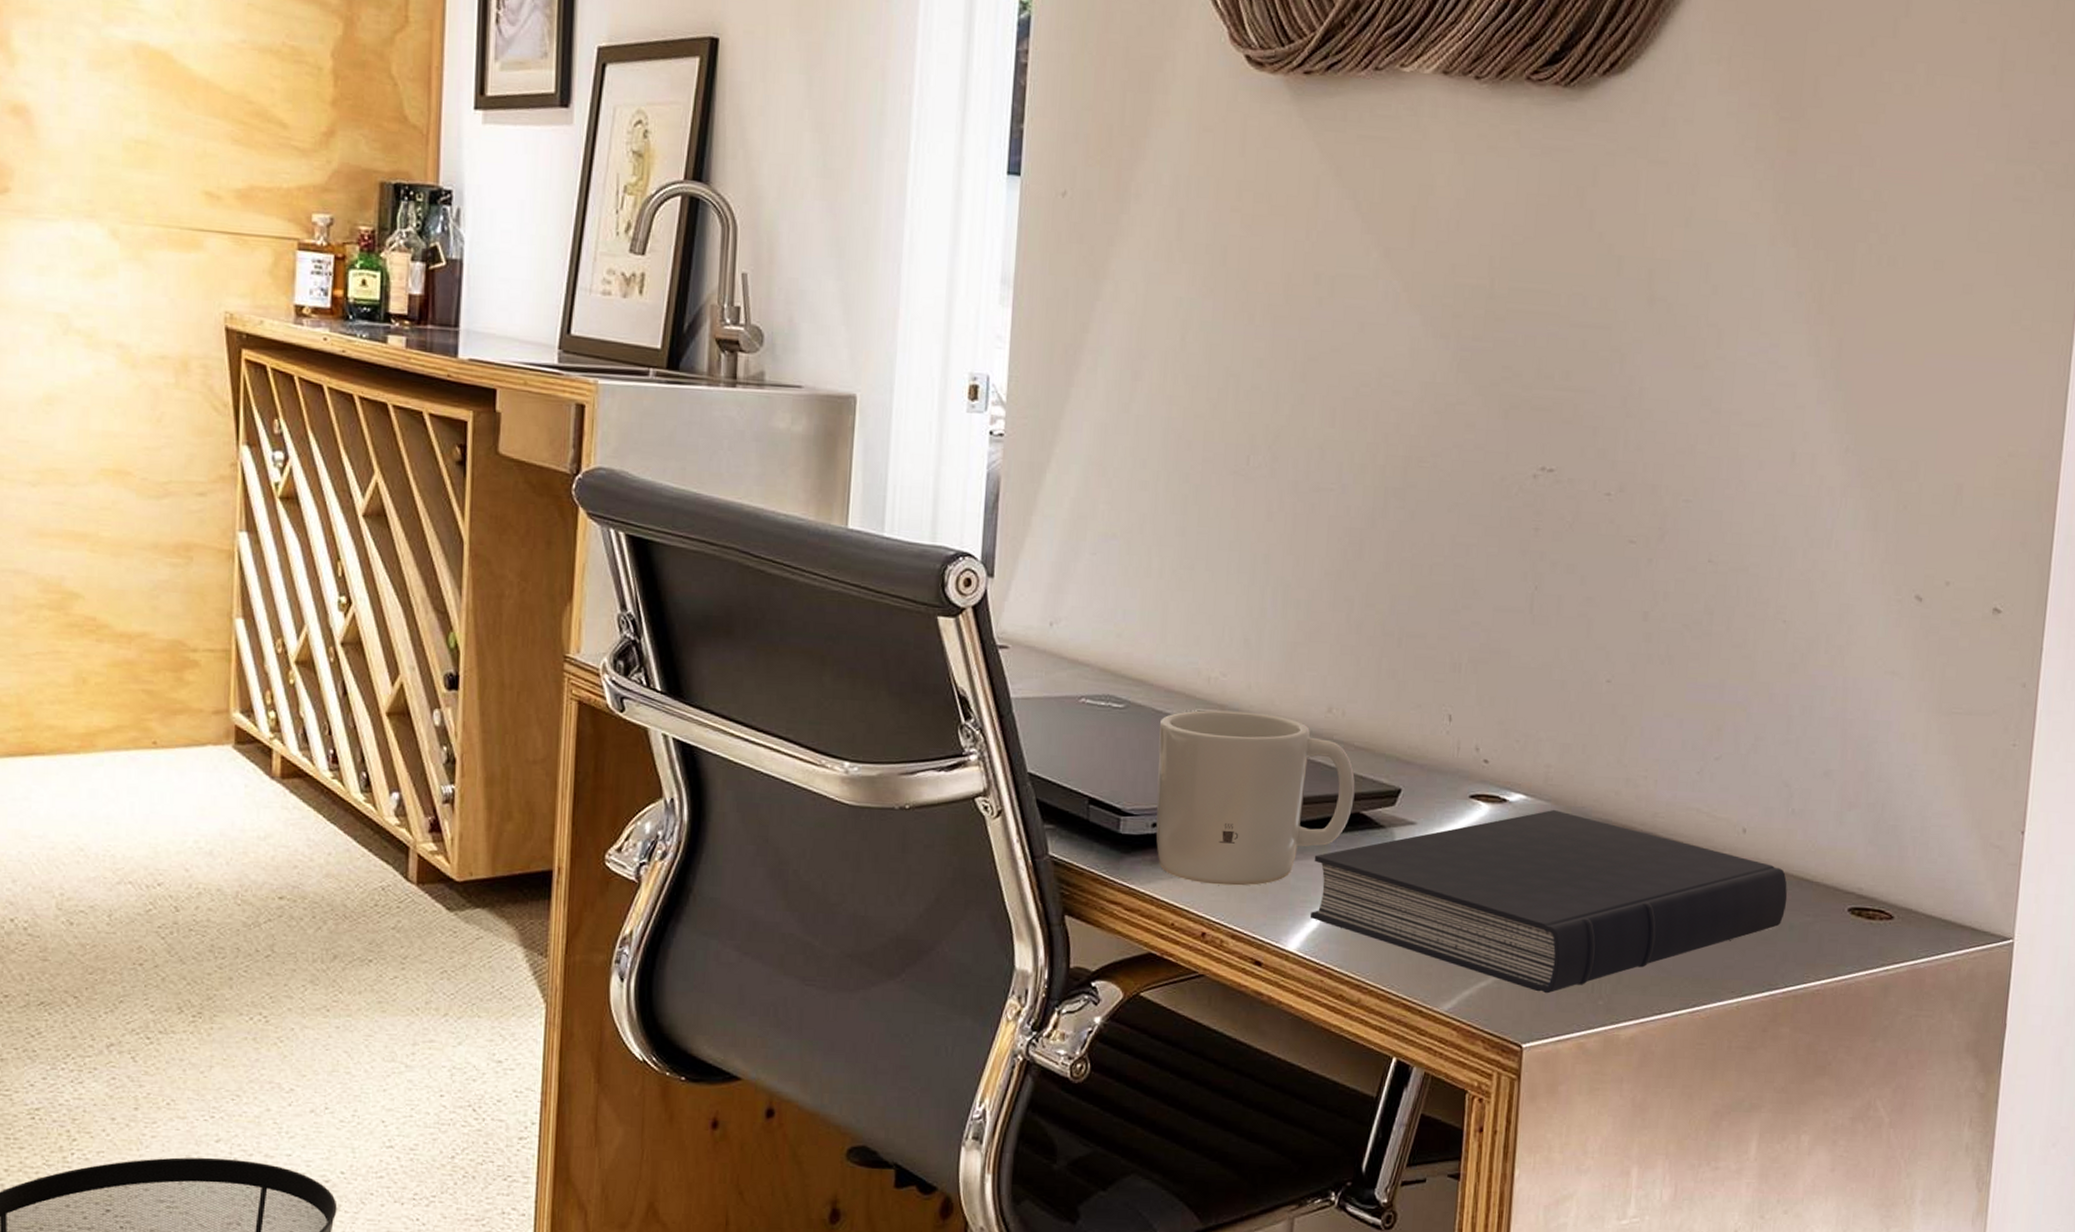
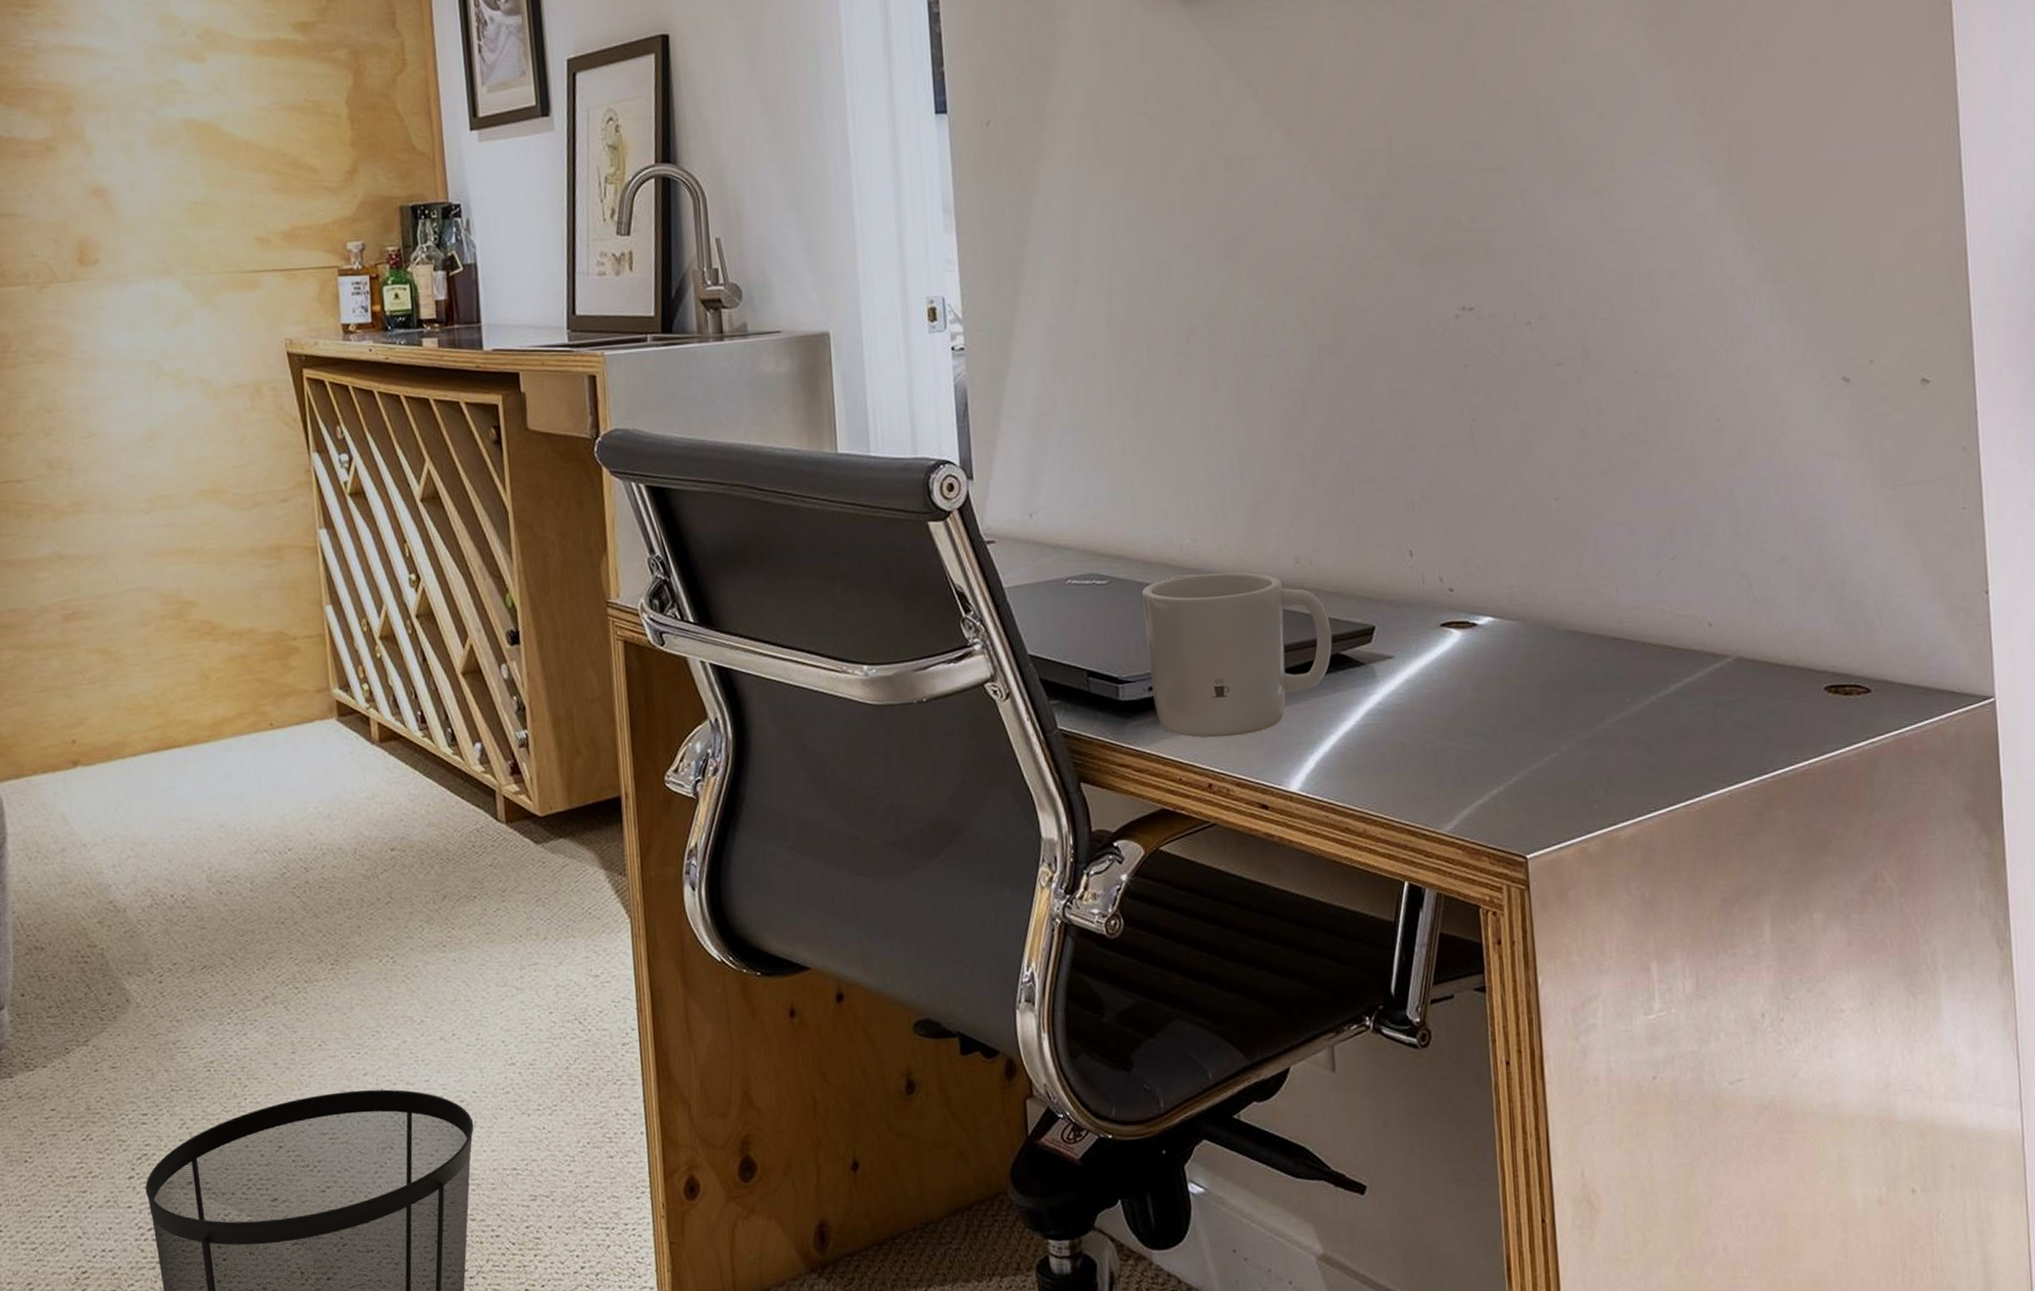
book: present [1309,809,1788,994] -> none [1302,627,1763,804]

